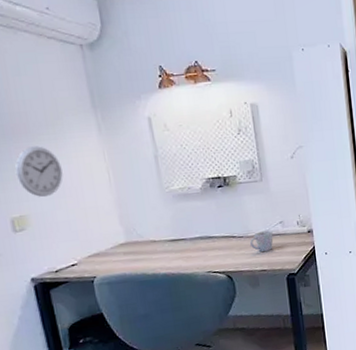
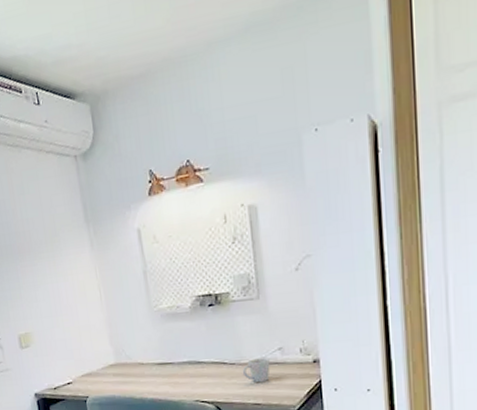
wall clock: present [15,146,63,198] -> none [21,264,60,316]

